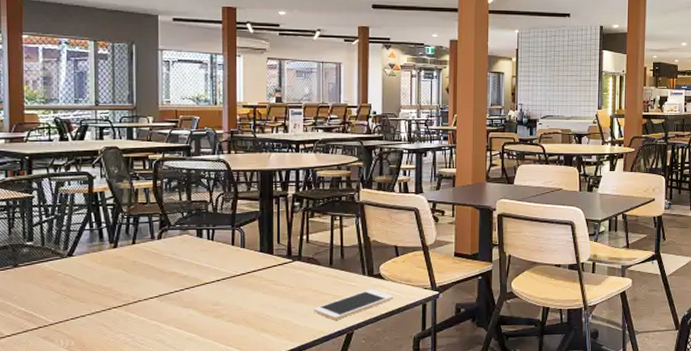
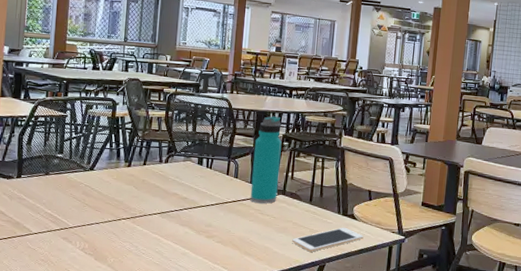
water bottle: none [261,174,292,273] -> present [250,116,282,204]

